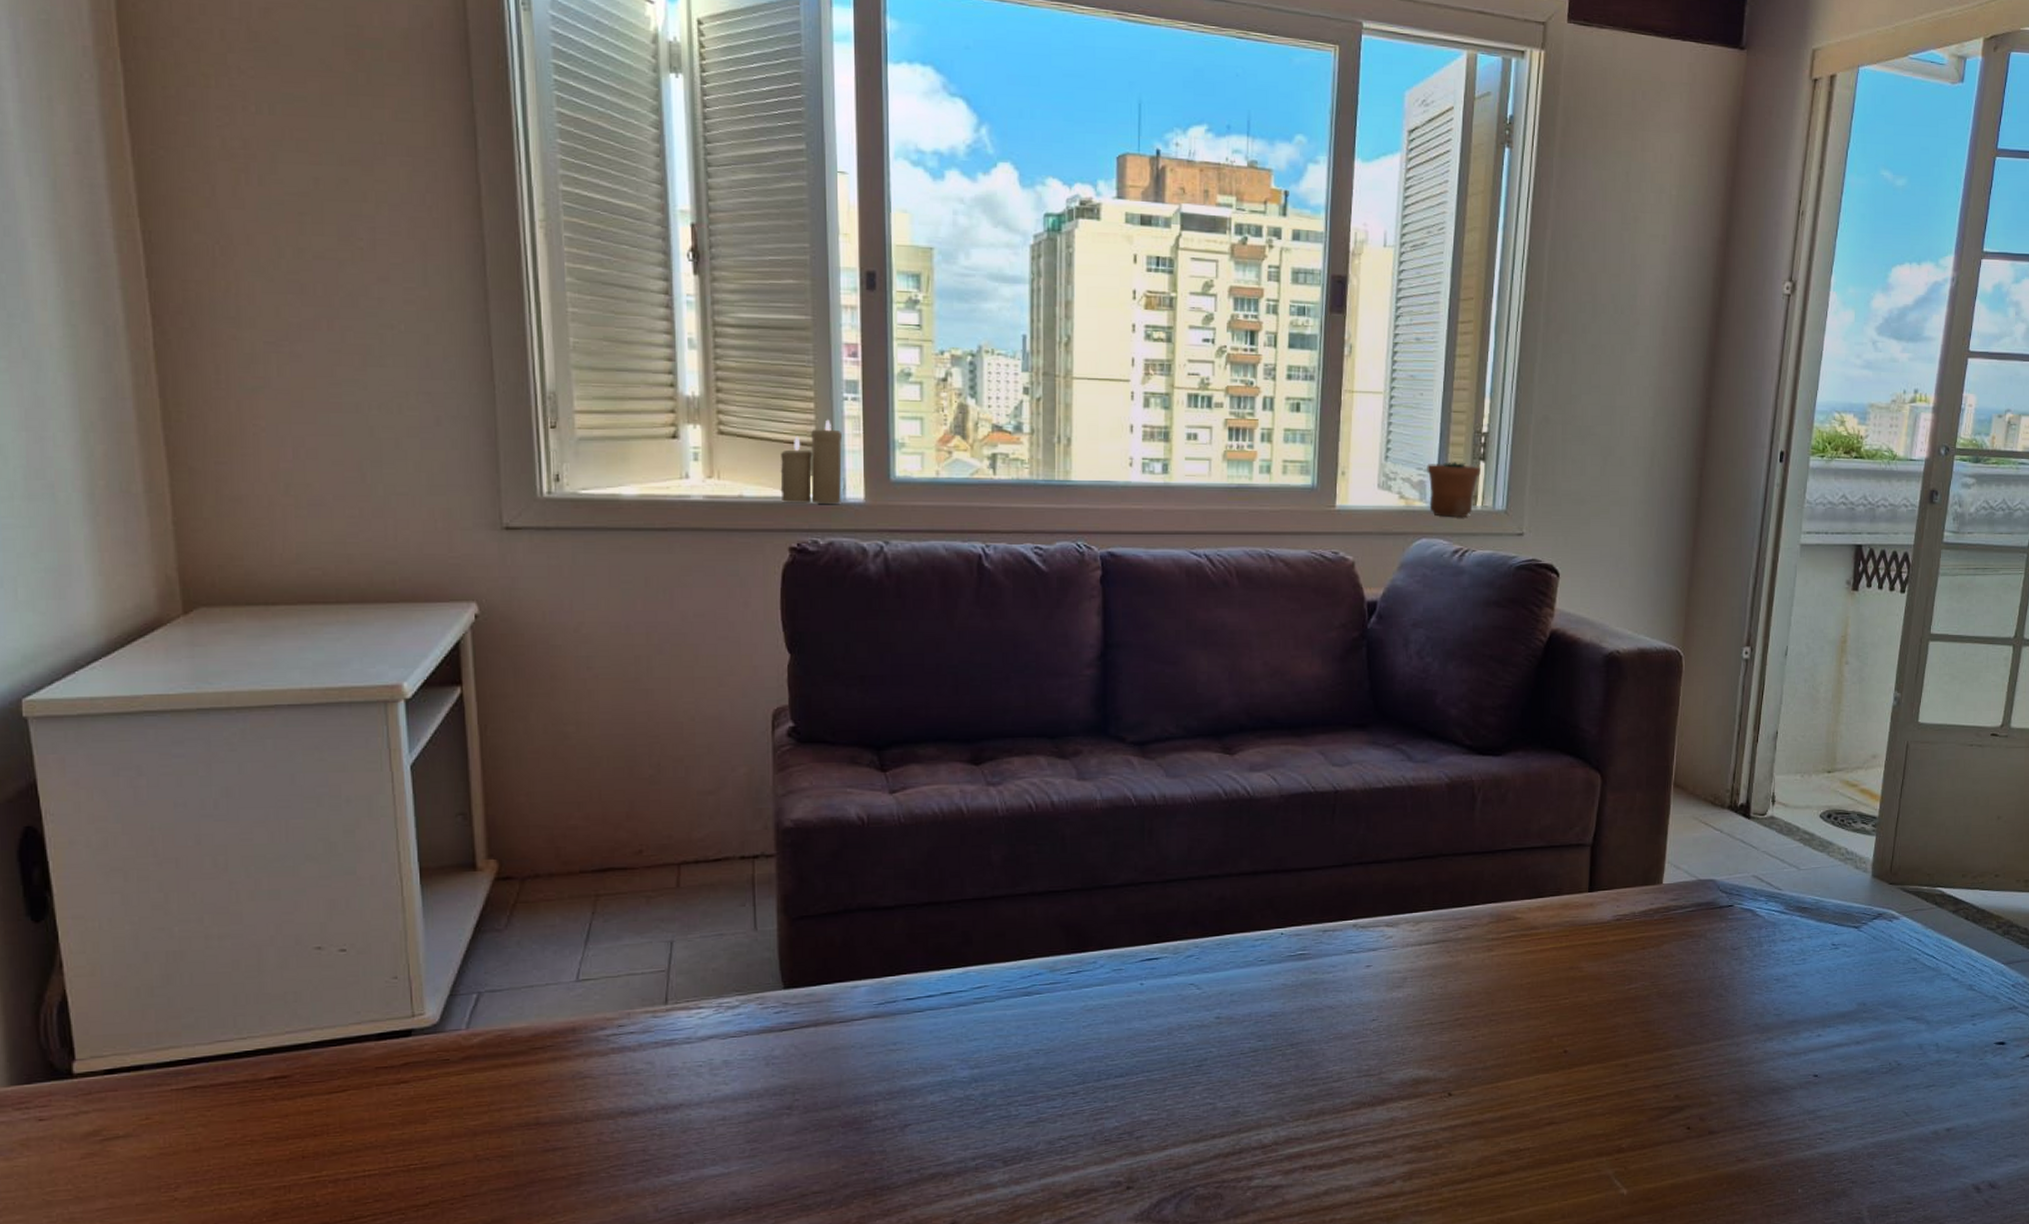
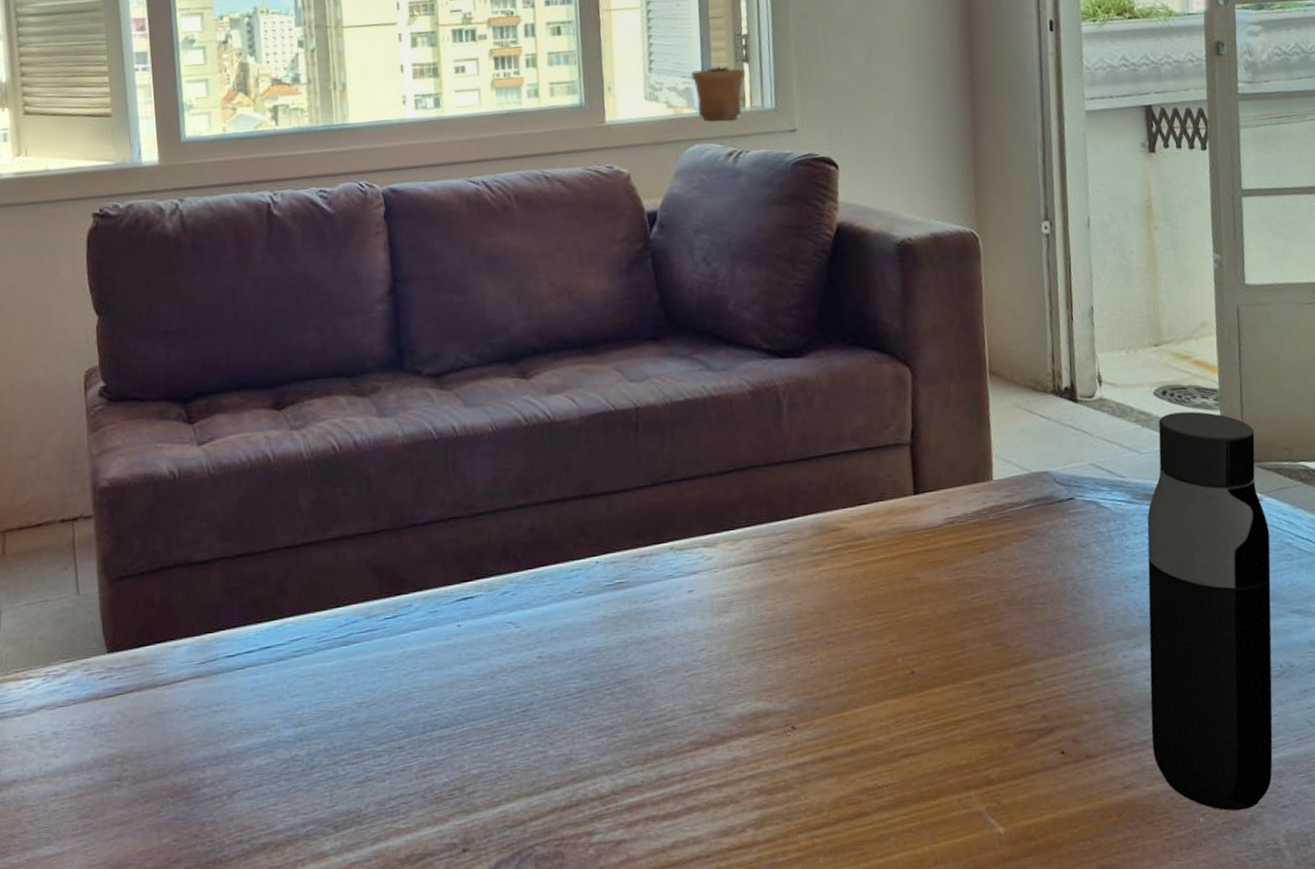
candle: present [780,419,842,504] -> none [81,90,138,172]
water bottle: none [1767,835,1903,1185] -> present [1147,411,1273,811]

